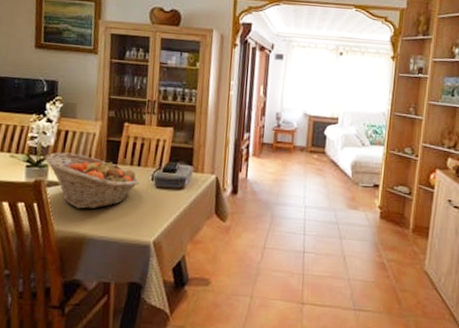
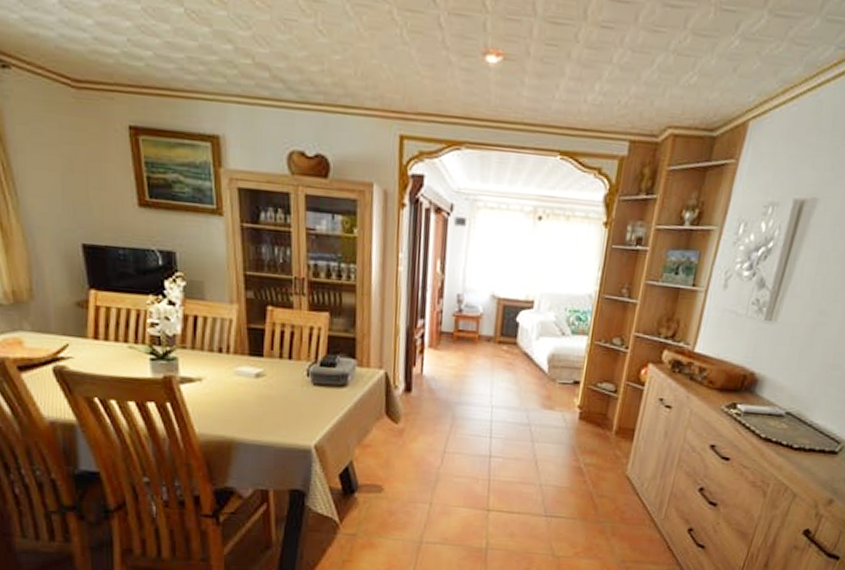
fruit basket: present [46,152,139,209] -> none [174,342,292,410]

